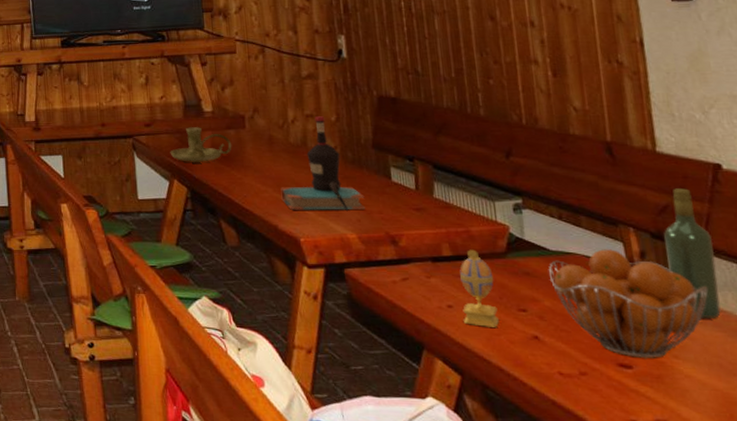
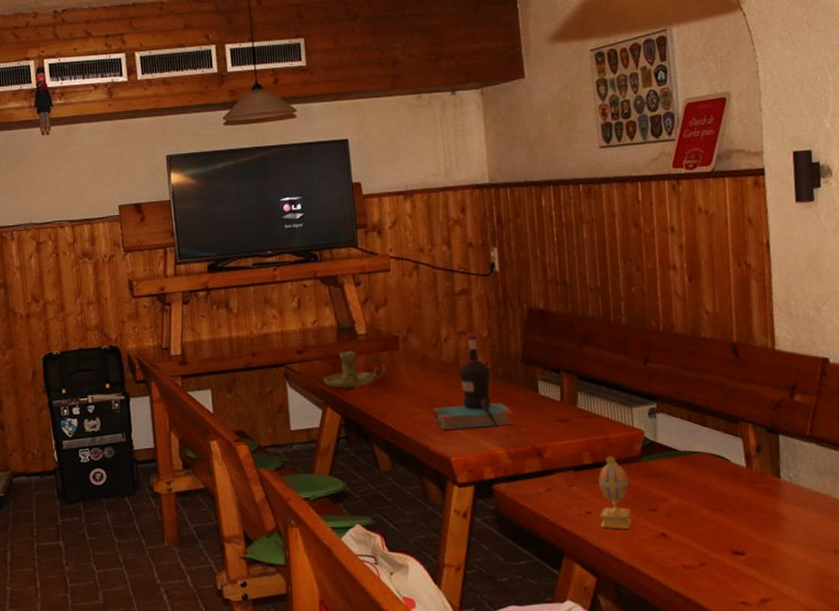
fruit basket: present [549,249,708,359] -> none [677,445,811,545]
wine bottle: present [664,188,721,318] -> none [777,383,820,503]

